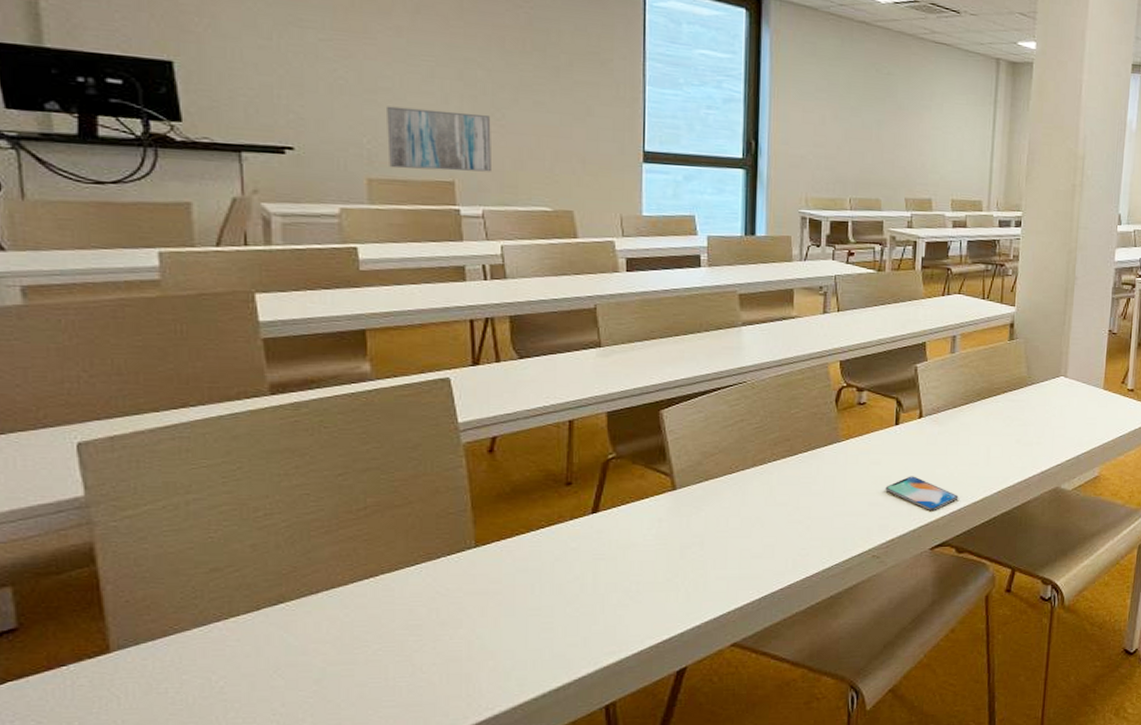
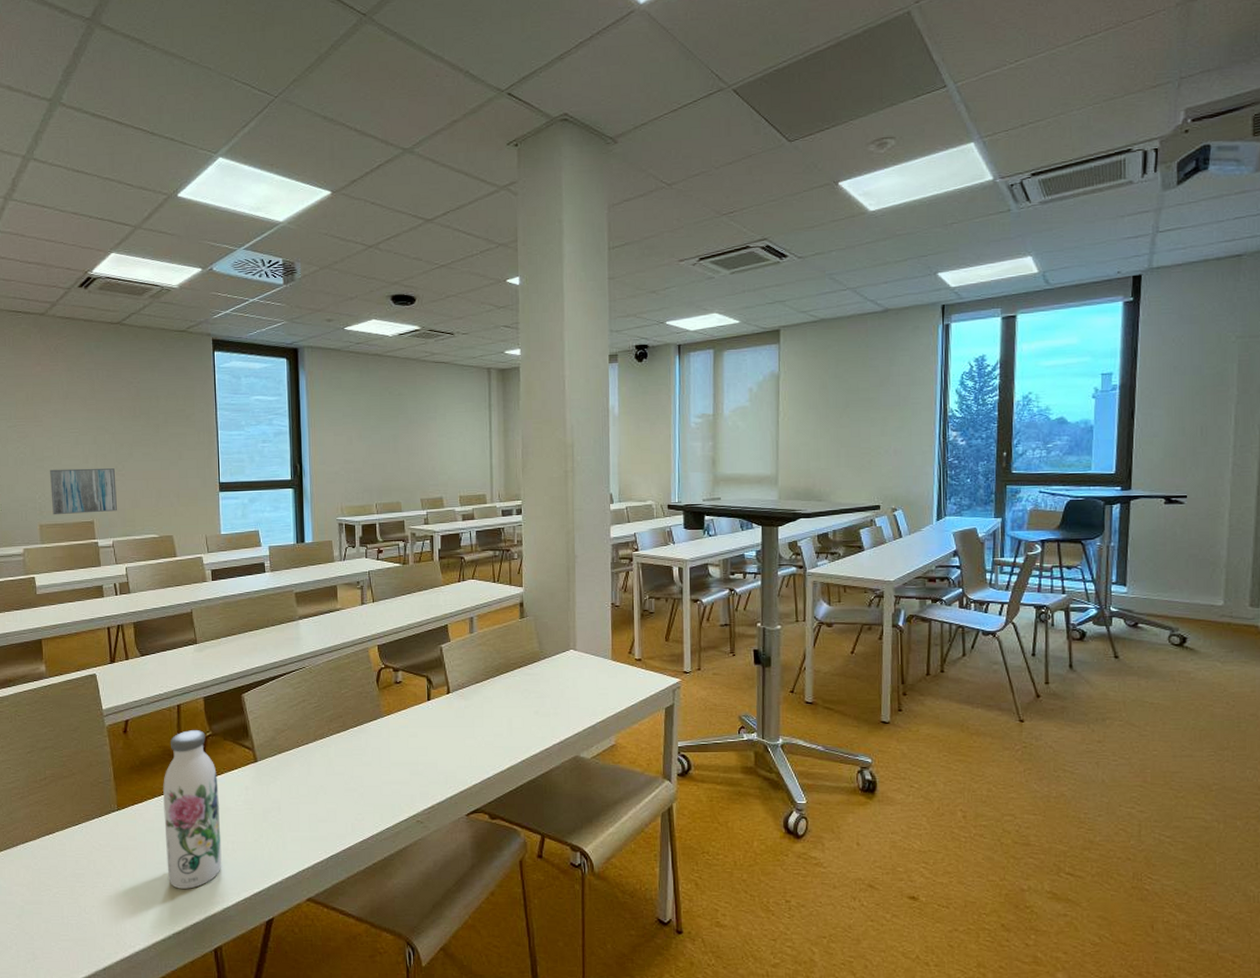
water bottle: none [543,451,622,639] -> present [163,730,222,889]
smartphone: present [885,476,959,512] -> none [423,747,487,780]

